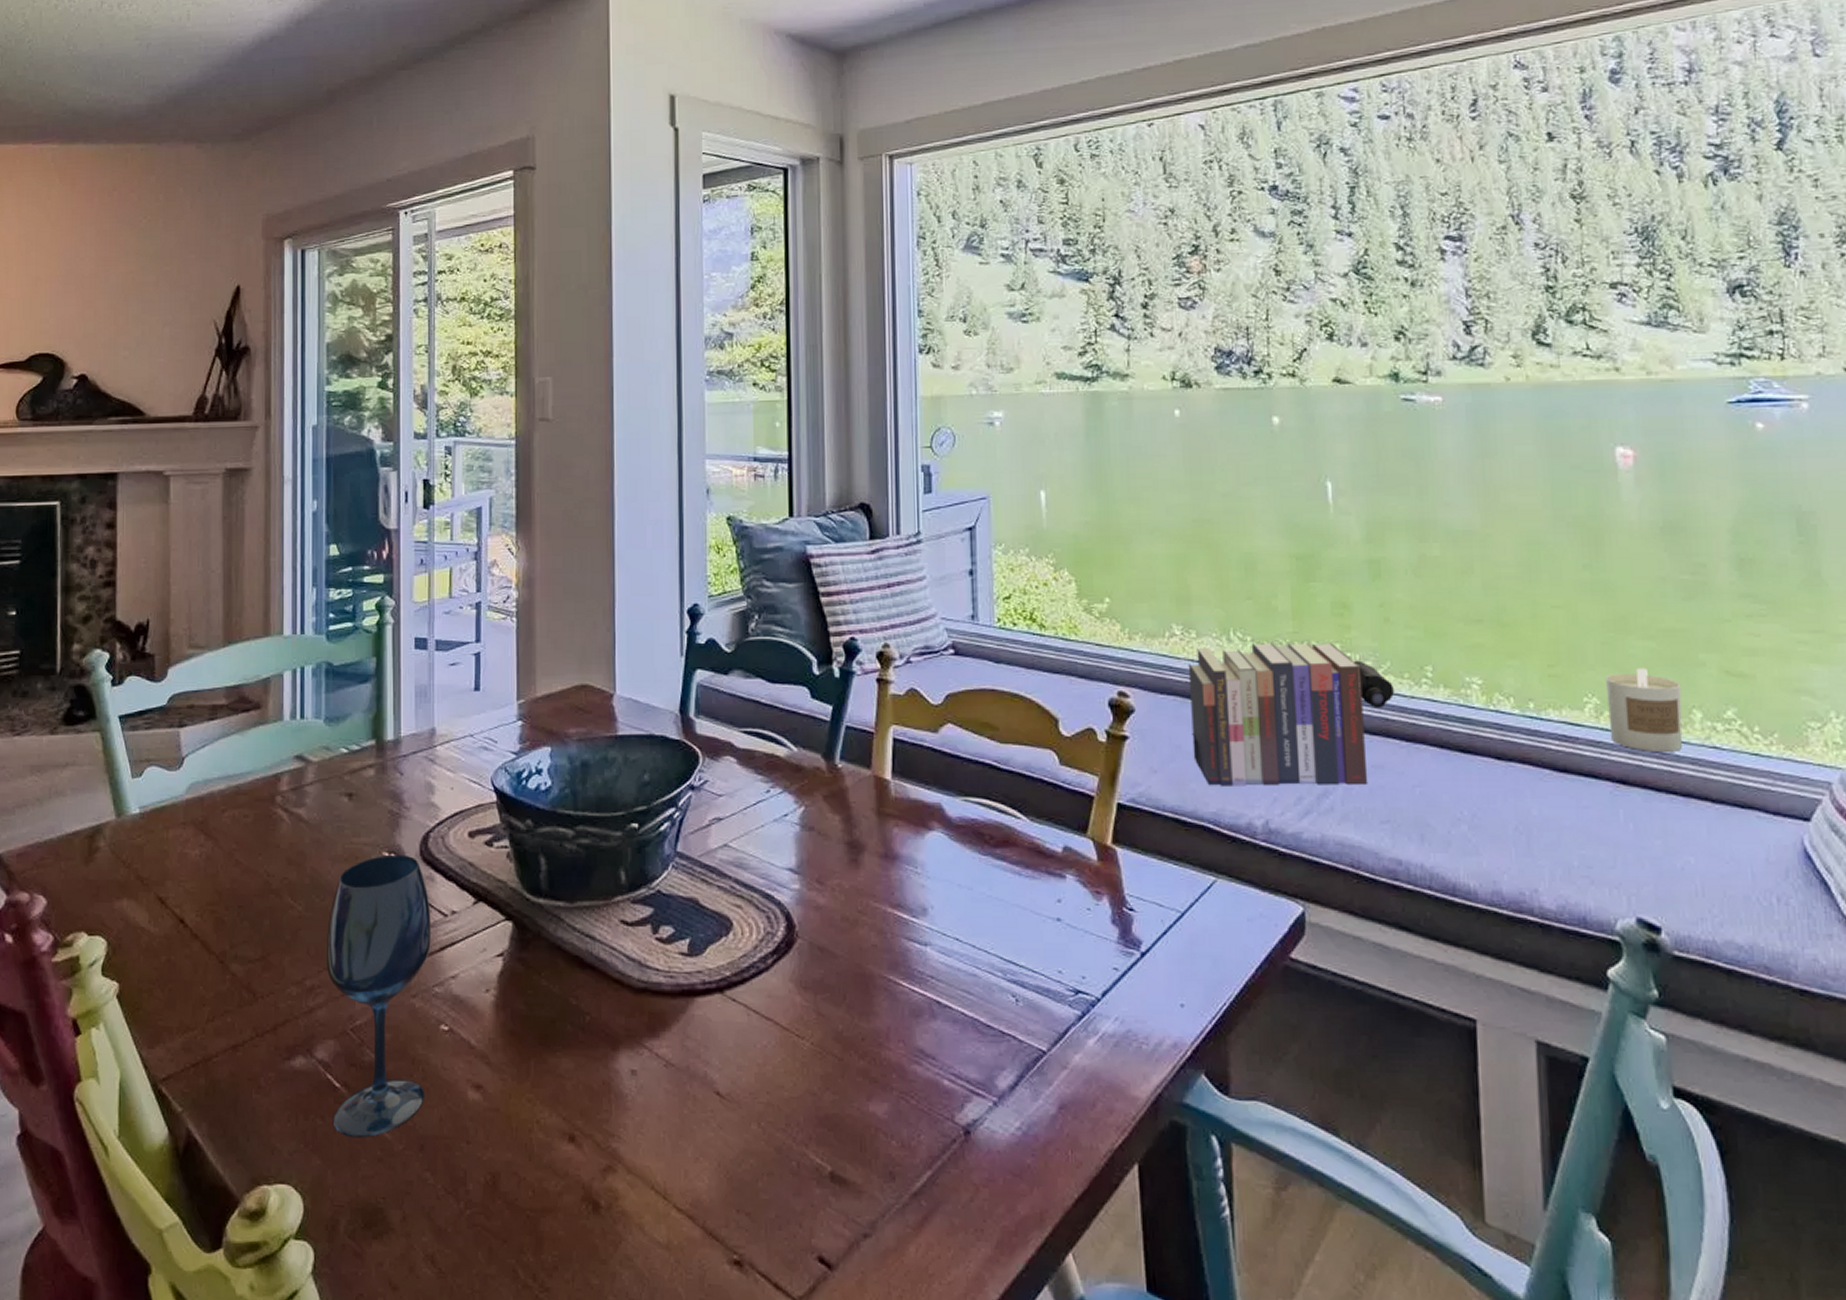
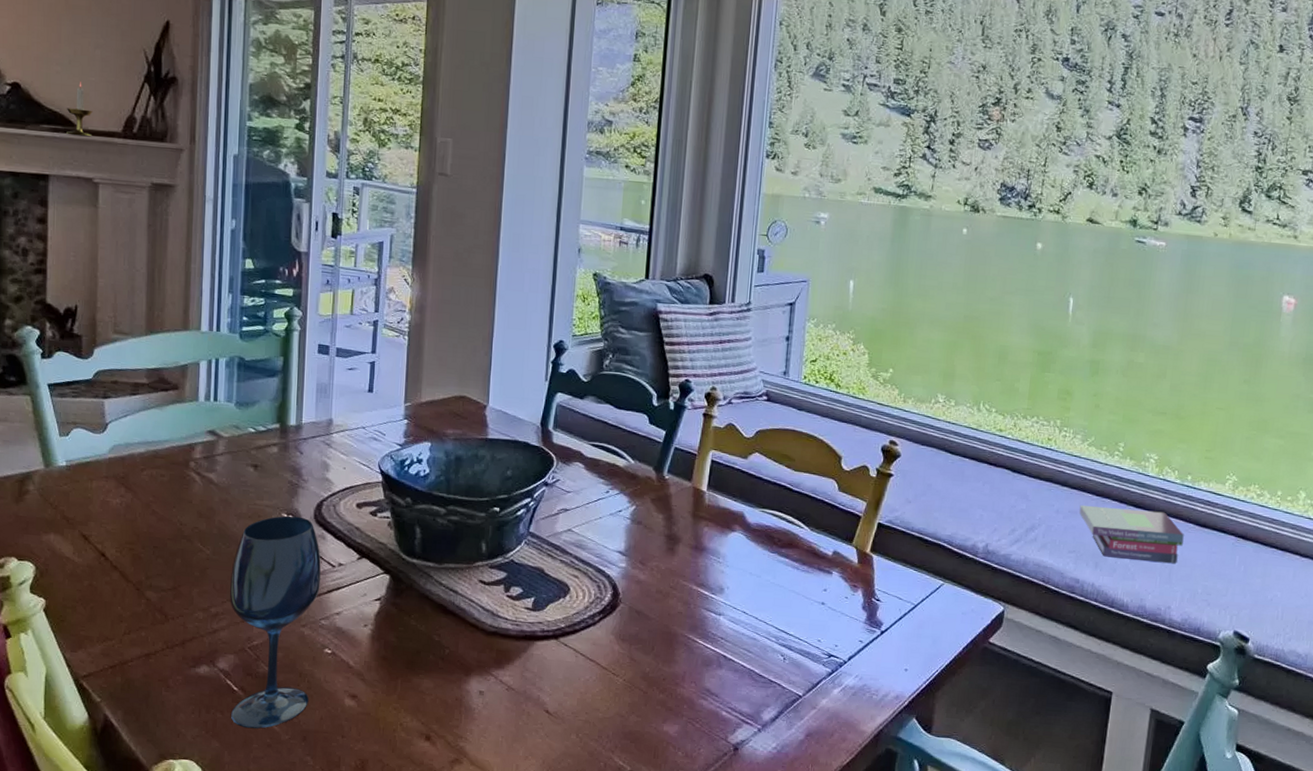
candlestick: none [135,365,162,425] -> present [66,82,93,137]
books: present [1188,642,1368,788] -> none [939,414,1073,524]
binoculars: present [1354,660,1394,708] -> none [1068,434,1094,470]
books: none [1385,755,1539,828] -> present [1079,504,1184,564]
candle: present [1604,667,1683,752] -> none [1240,458,1296,519]

